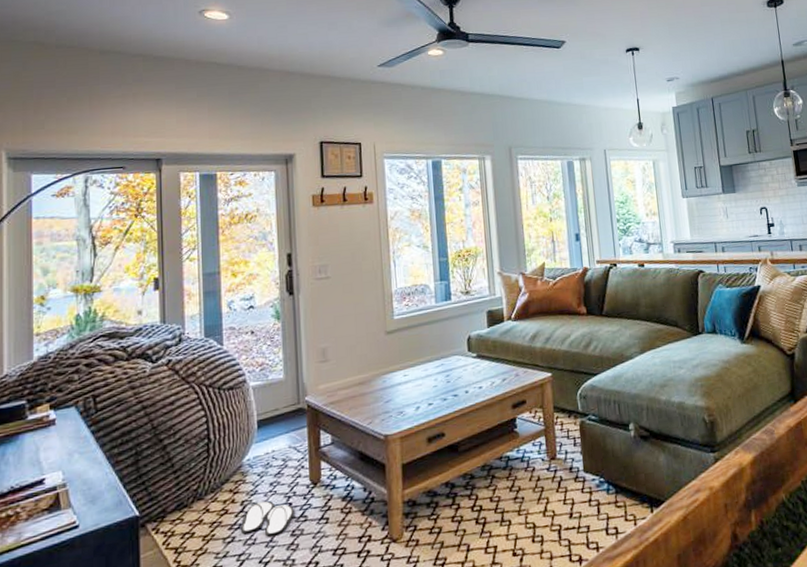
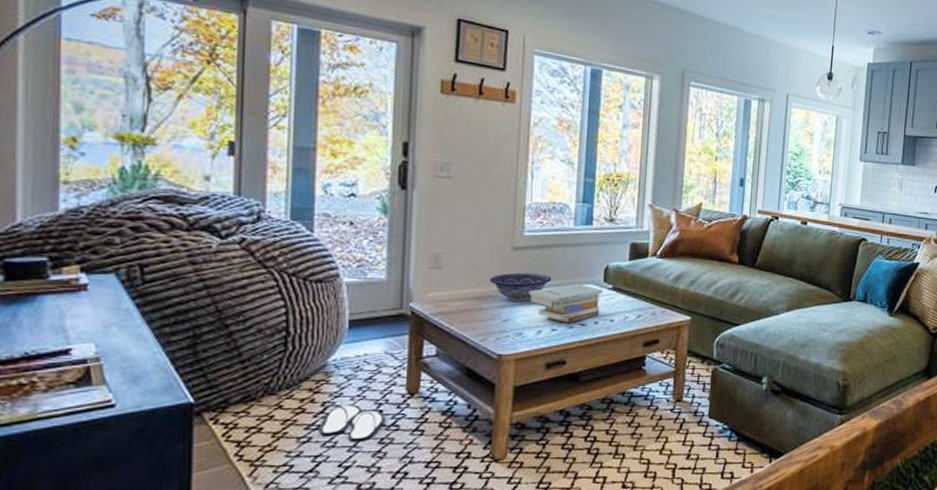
decorative bowl: none [369,352,423,383] -> present [489,272,552,303]
books: none [404,356,469,397] -> present [528,283,604,324]

